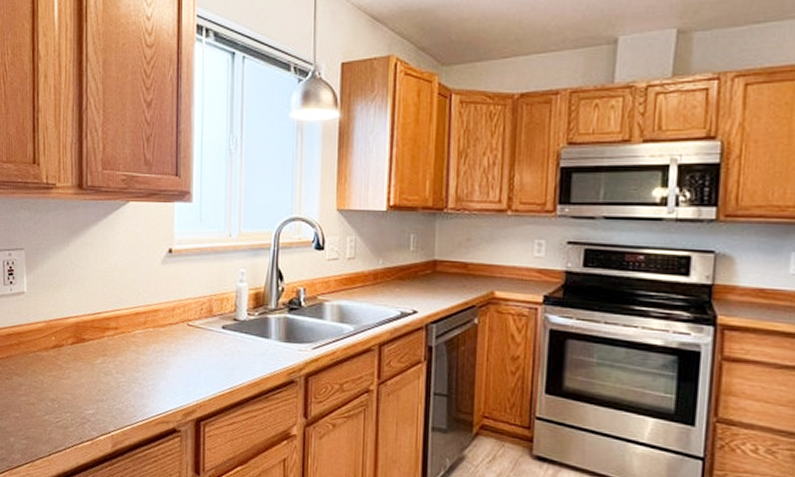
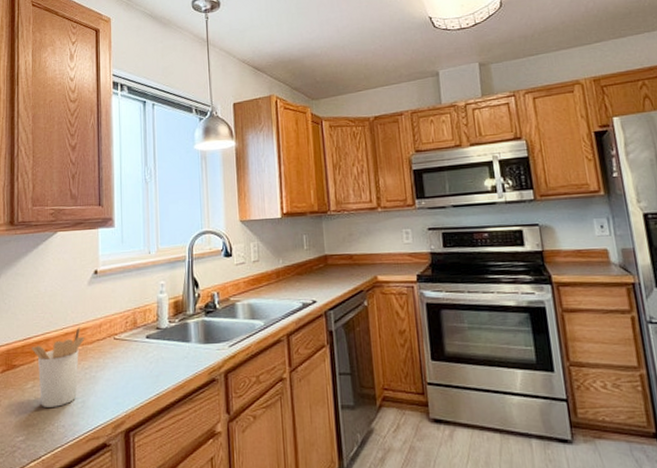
utensil holder: none [101,308,157,386] -> present [31,327,85,407]

